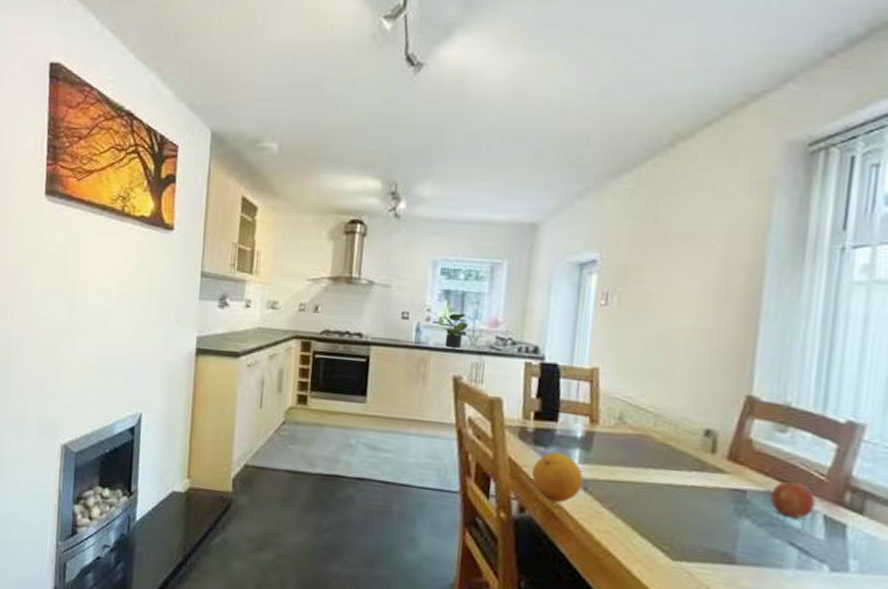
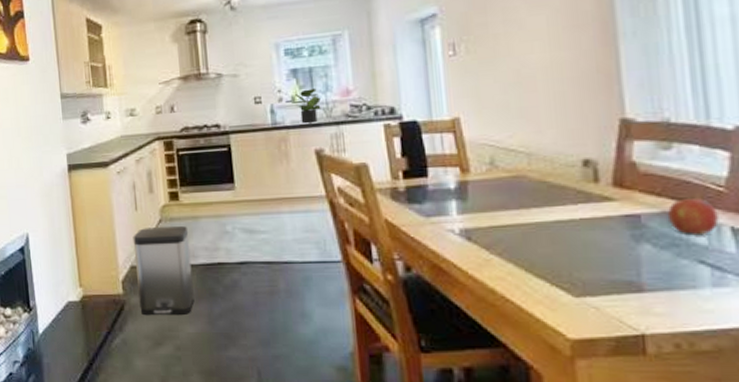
pedal bin: none [247,427,311,523] -> present [133,226,194,316]
fruit: present [531,452,583,502] -> none [410,207,465,256]

